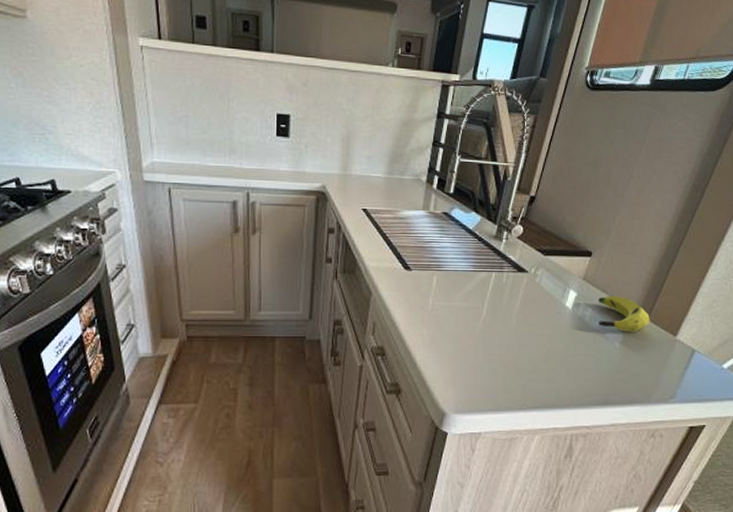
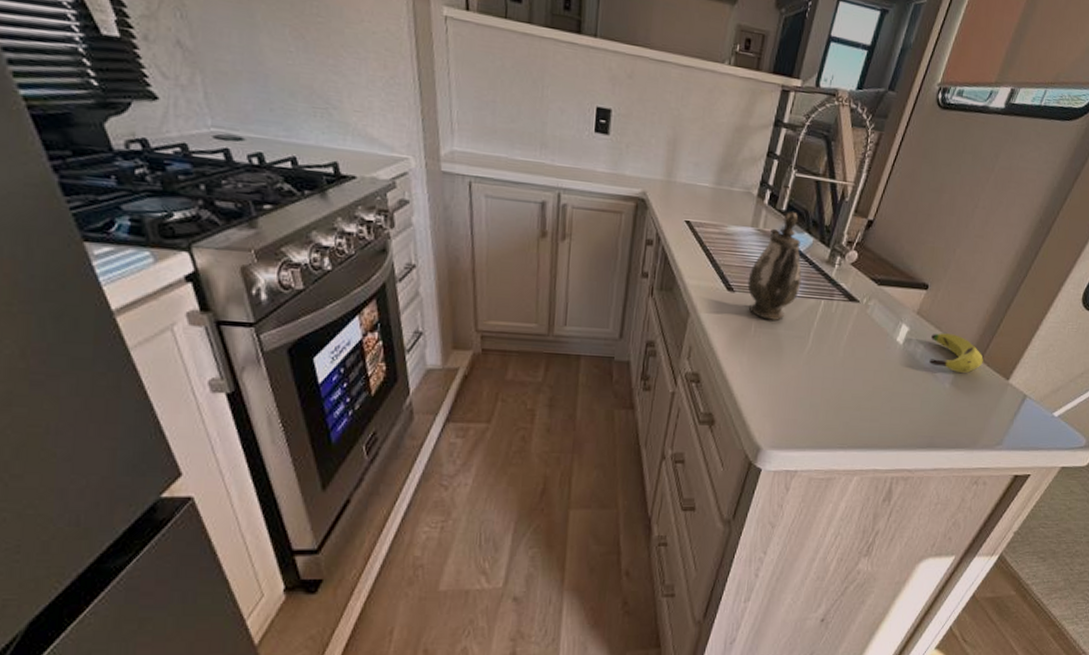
teapot: none [423,193,473,294] -> present [747,211,802,321]

